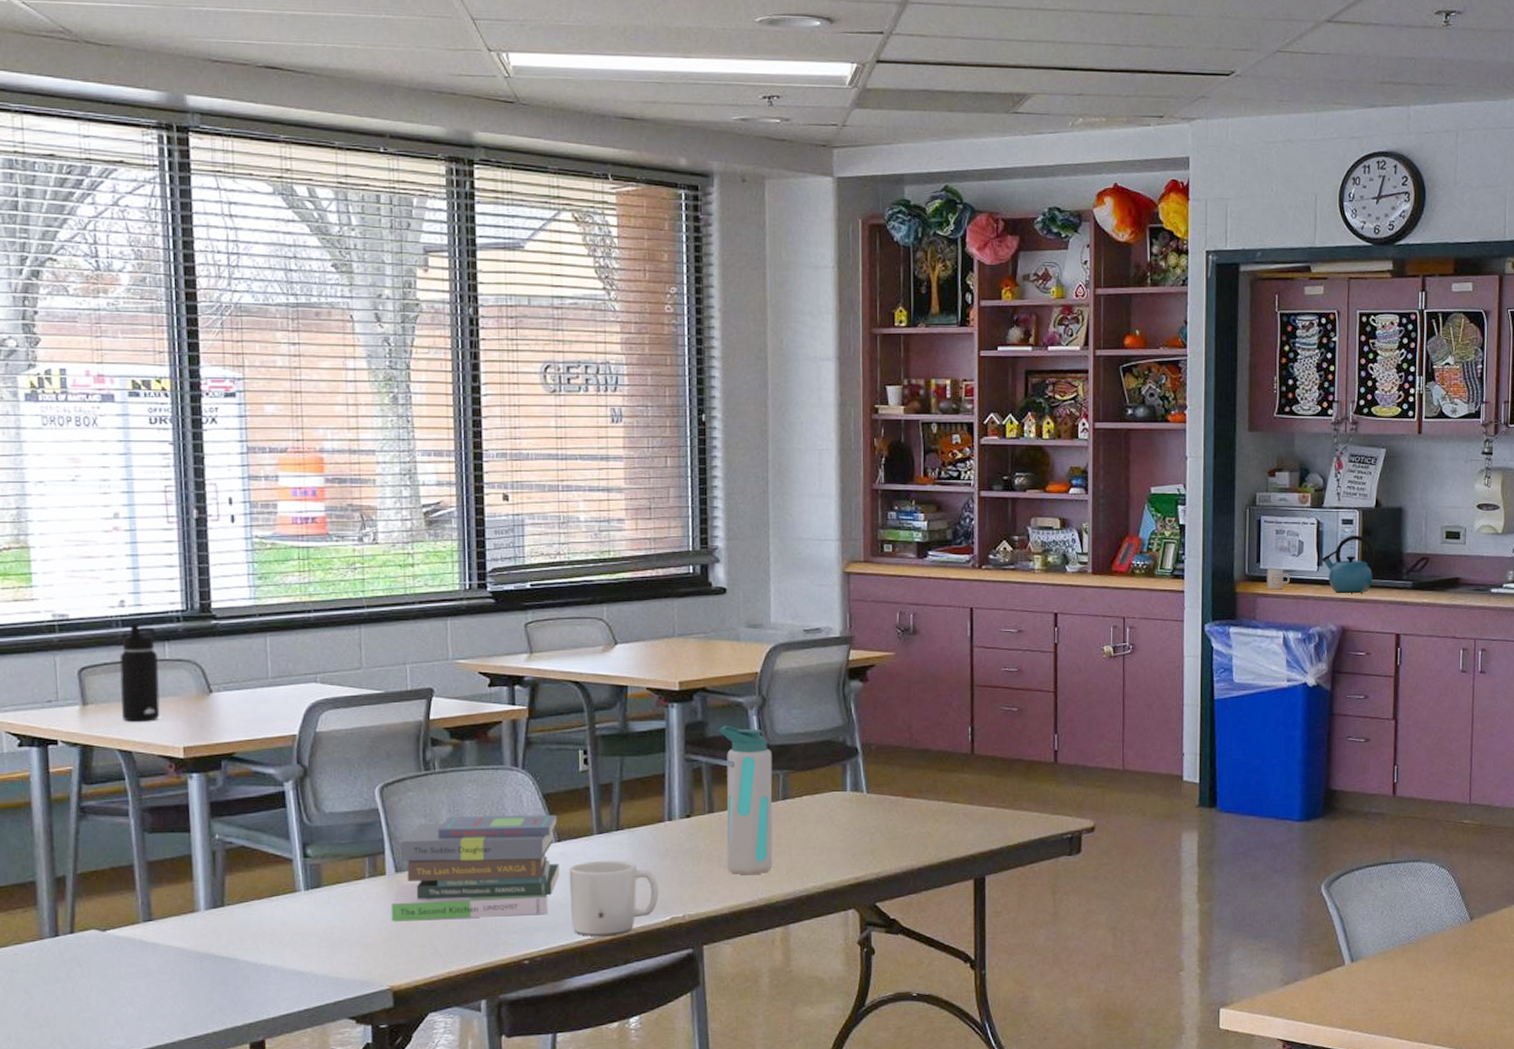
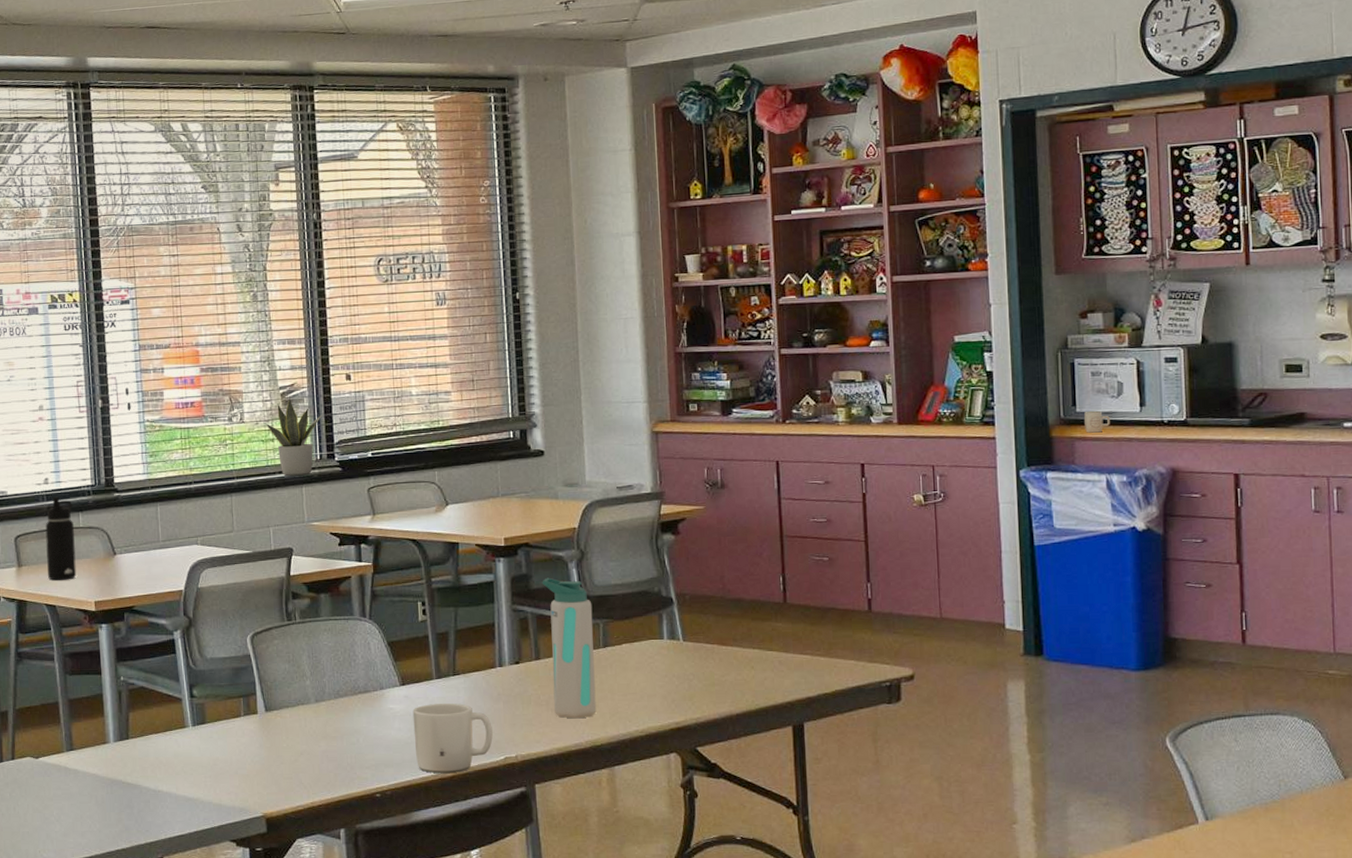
books: present [390,814,560,922] -> none [262,660,405,756]
potted plant: none [404,516,475,607] -> present [265,396,324,477]
kettle: present [1321,535,1376,594] -> none [1144,373,1206,434]

